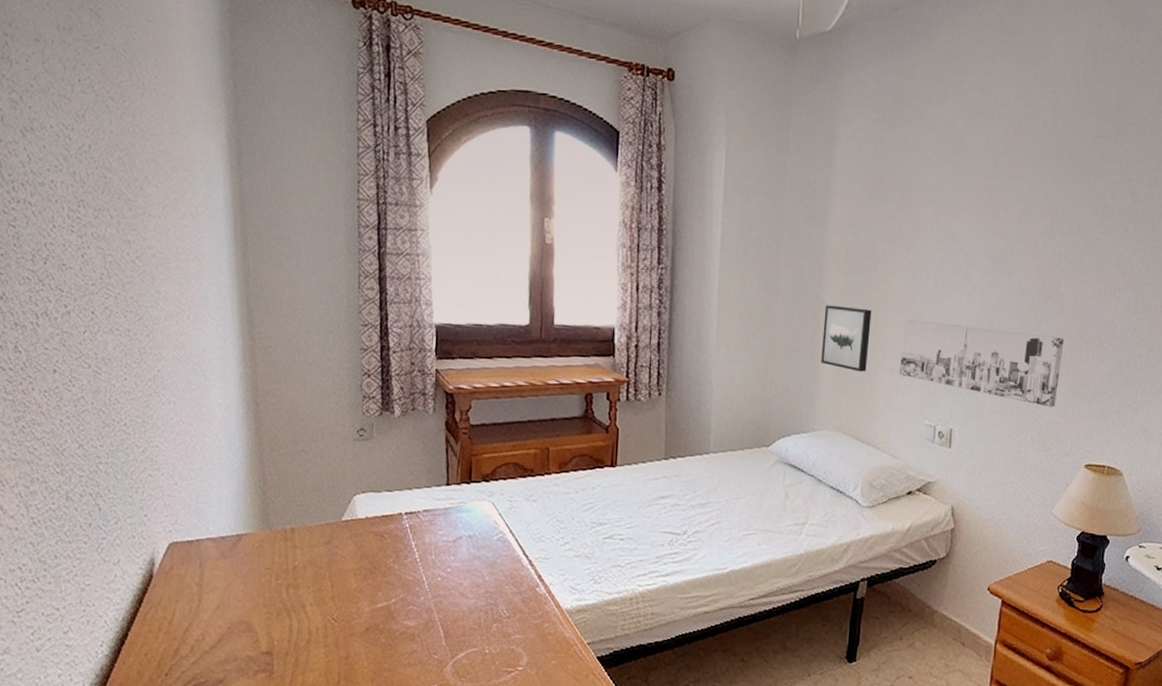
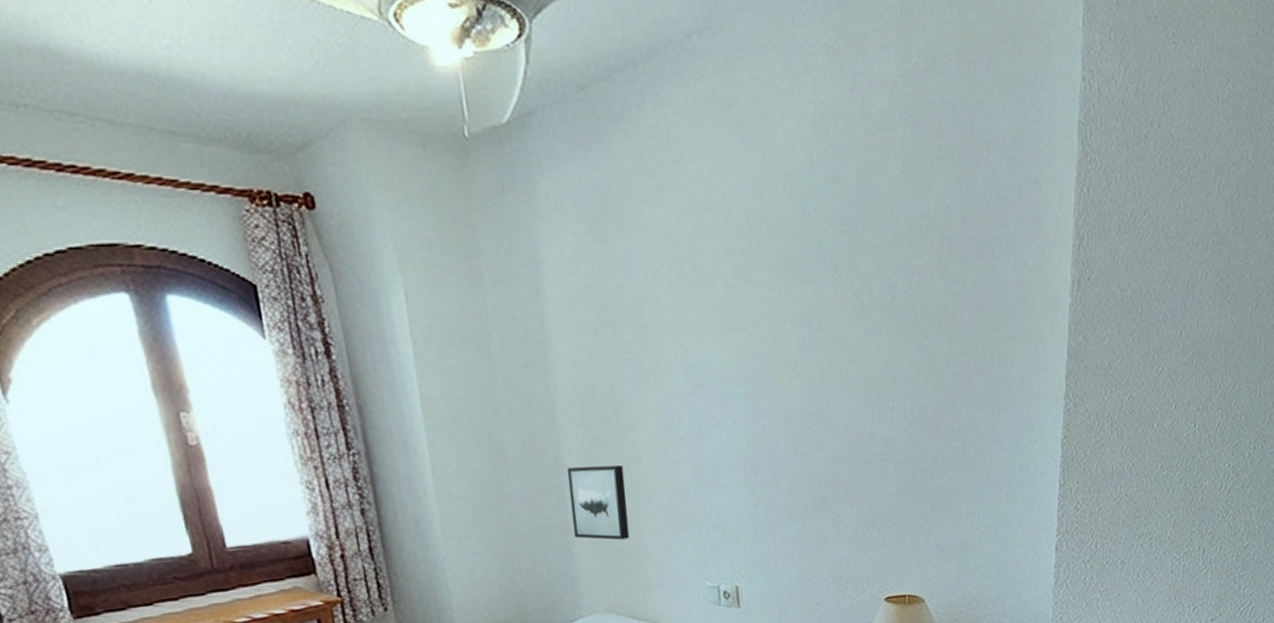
wall art: present [899,319,1065,407] -> none [663,462,844,543]

